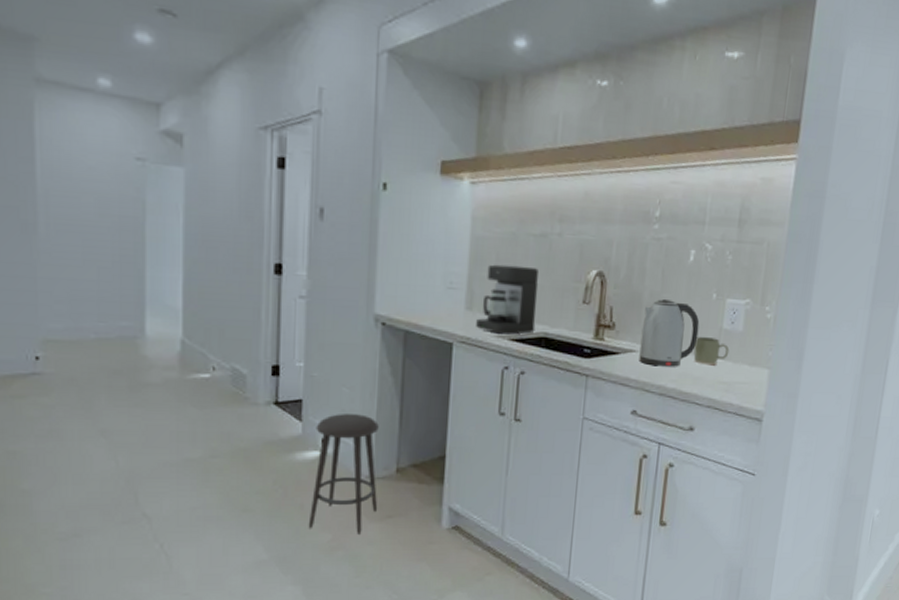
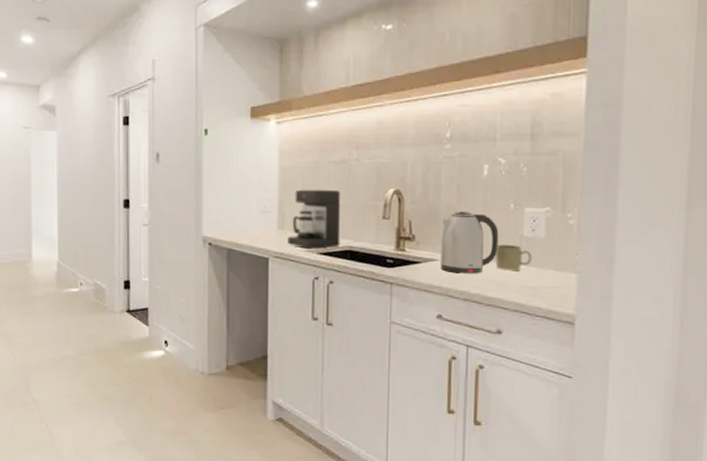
stool: present [308,414,379,536] -> none [156,320,212,424]

